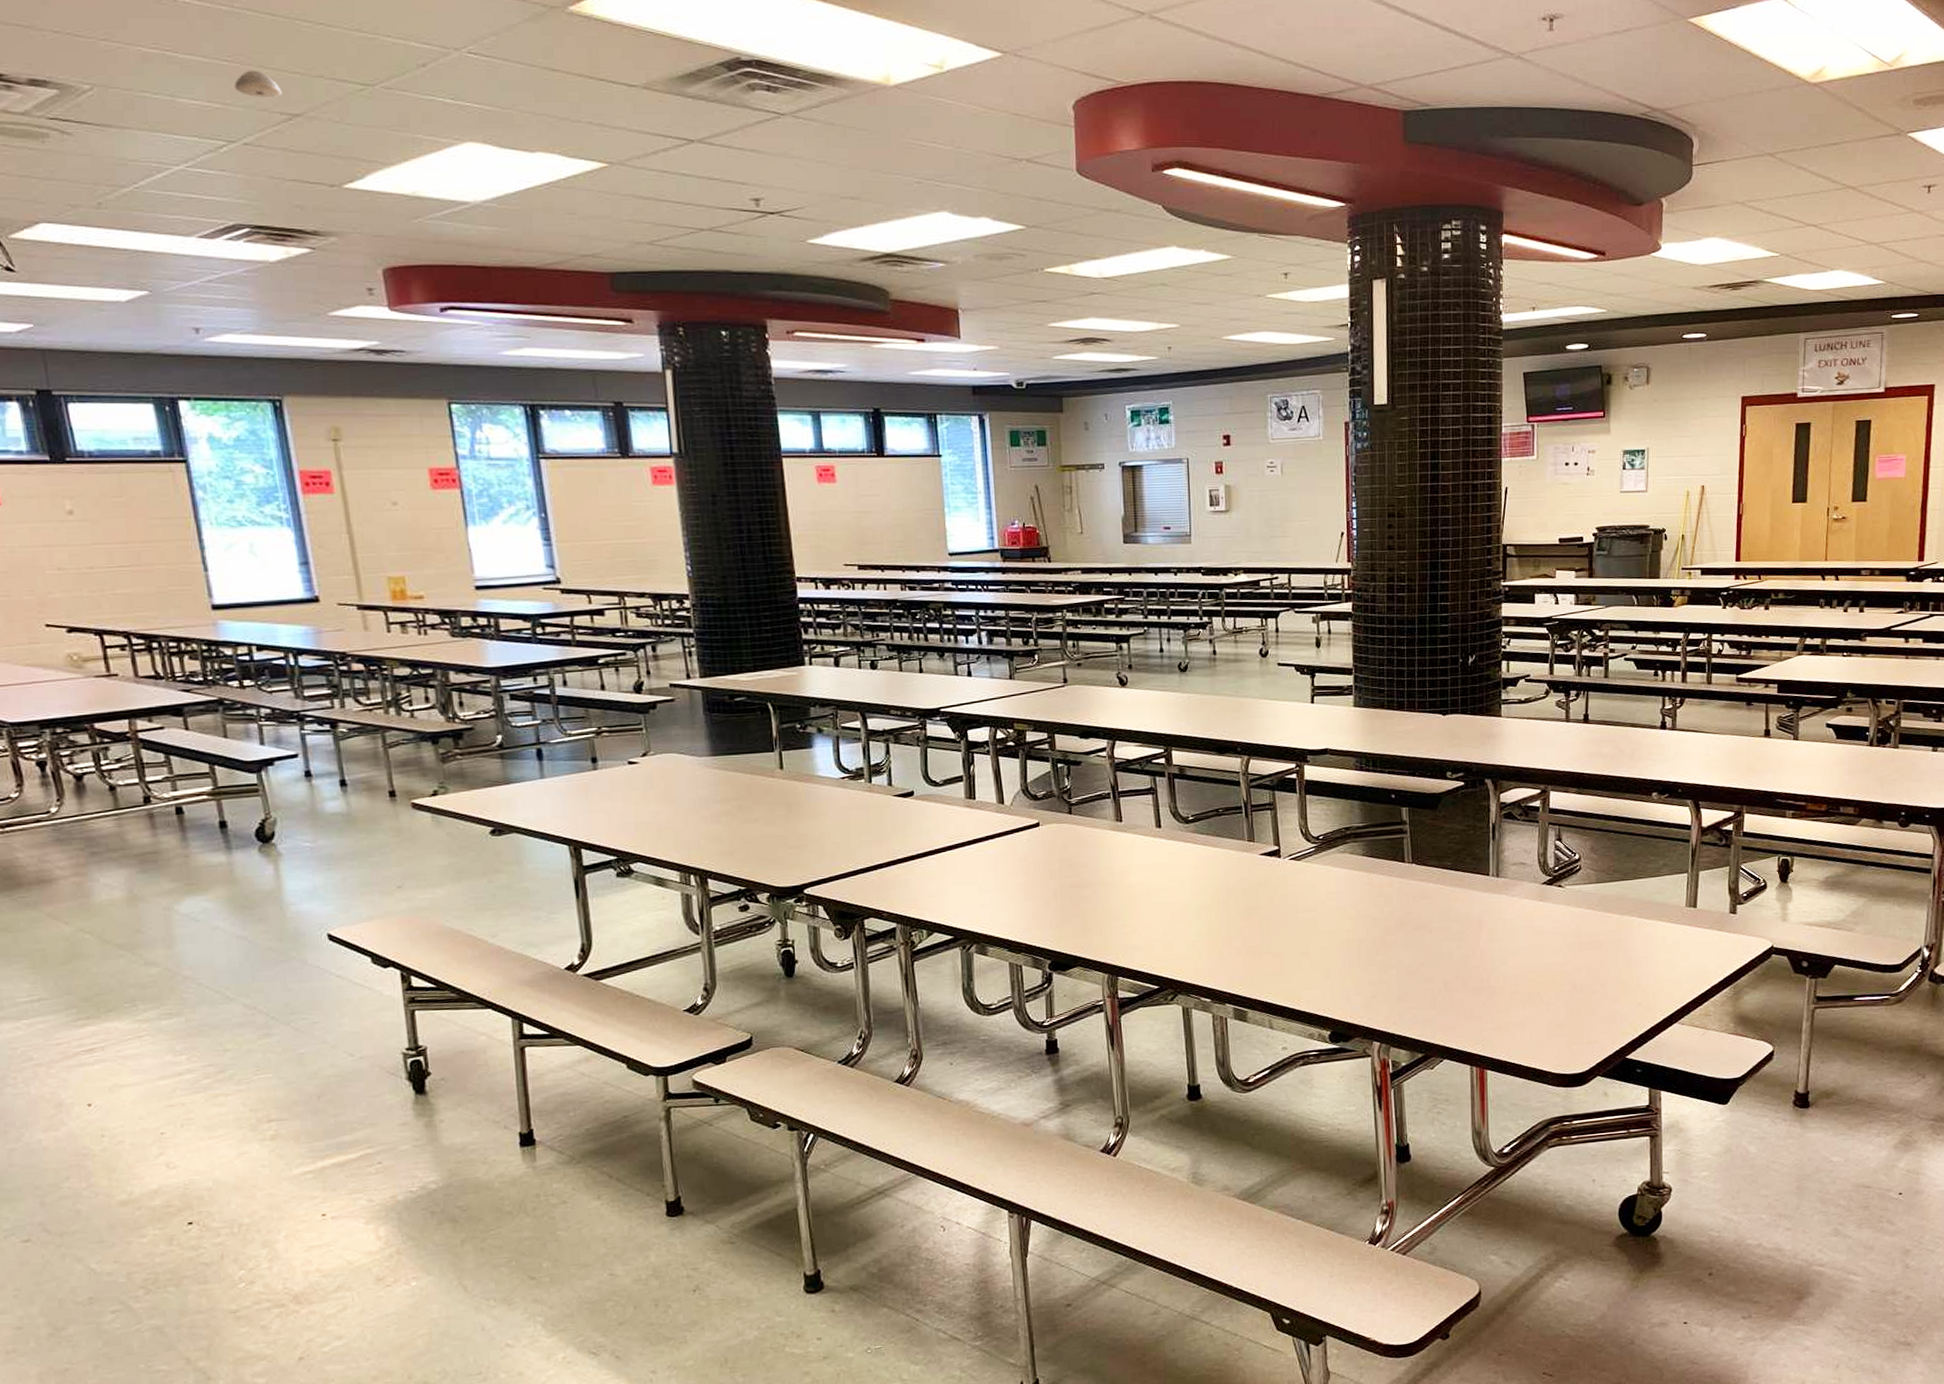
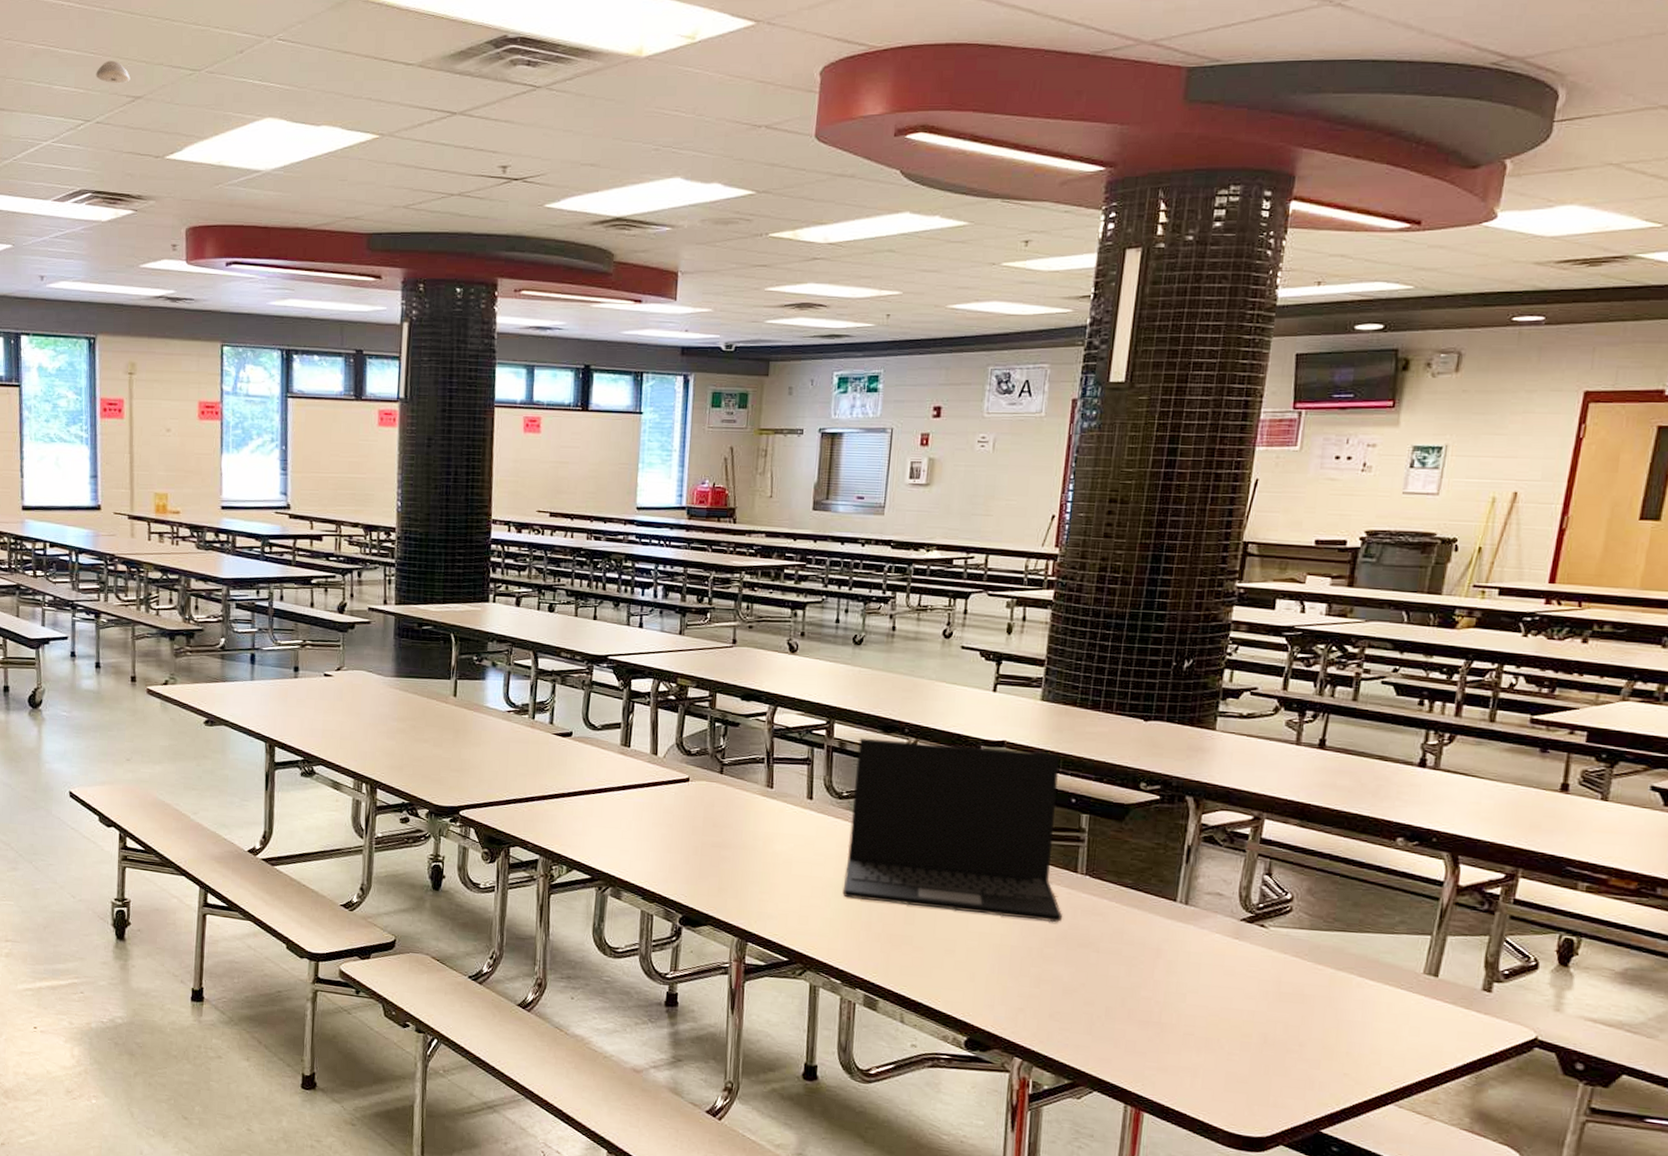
laptop: none [1197,754,1397,918] -> present [842,737,1062,923]

